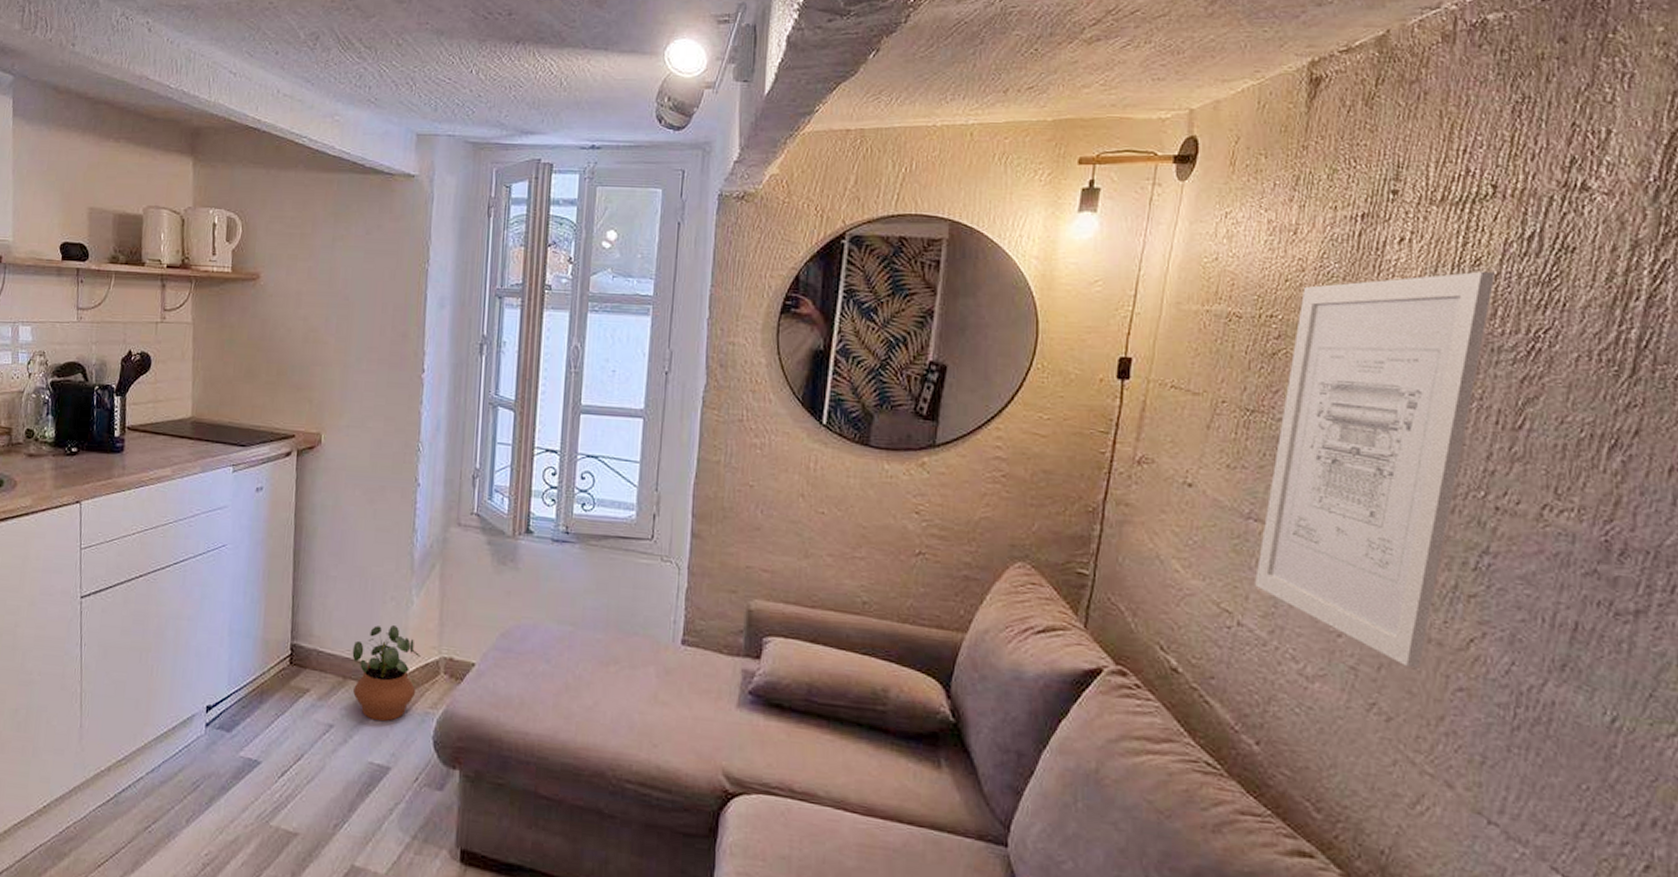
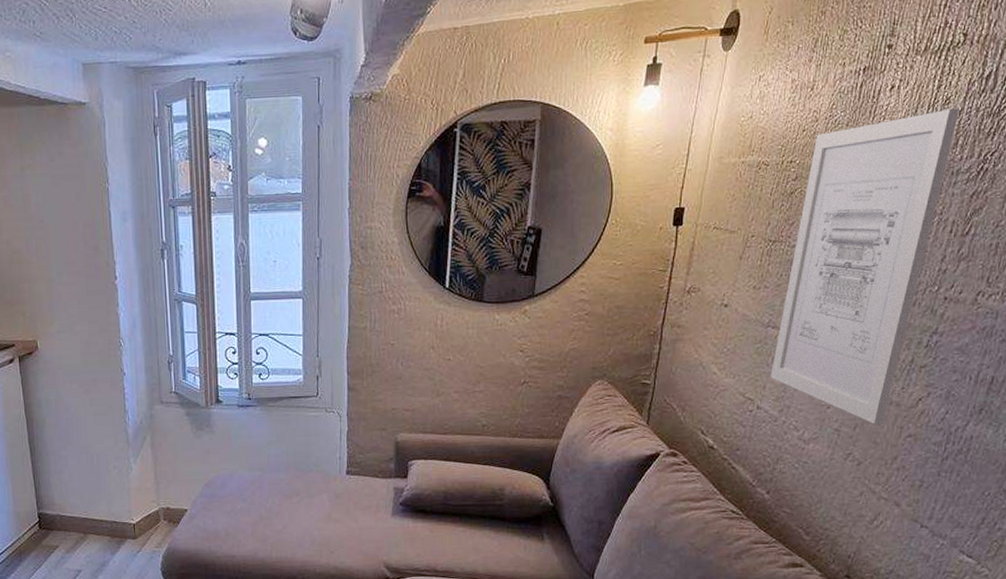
potted plant: present [352,625,421,722] -> none [88,488,144,563]

